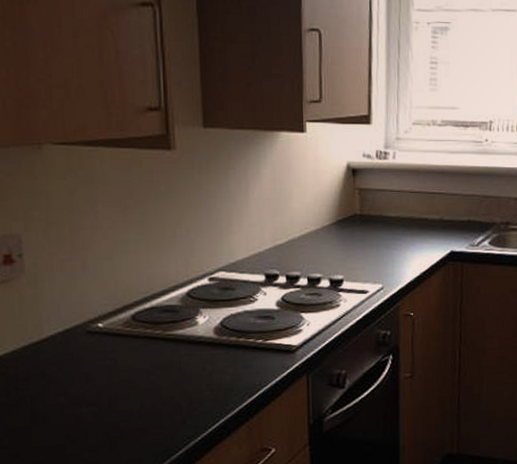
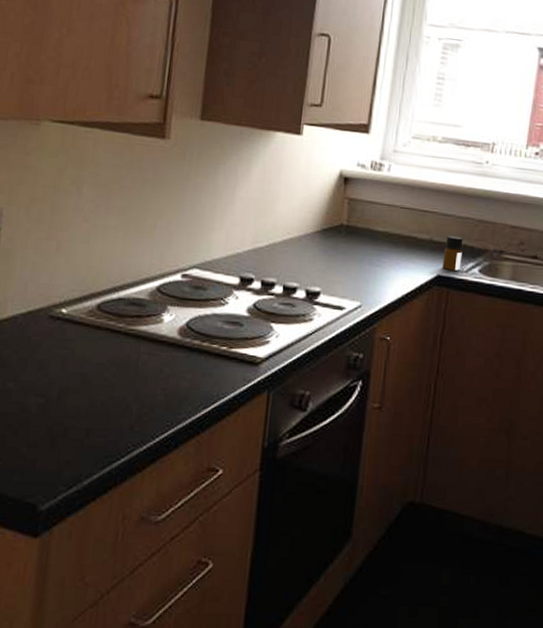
bottle: none [454,214,472,246] -> present [442,236,463,271]

